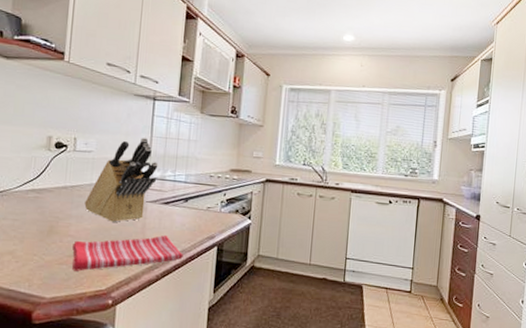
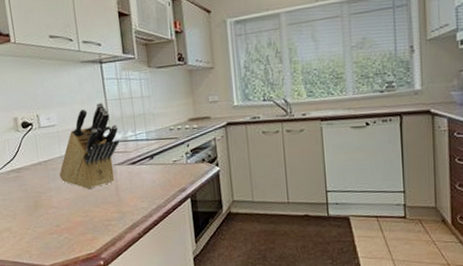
dish towel: present [72,234,183,271] -> none [58,193,160,239]

